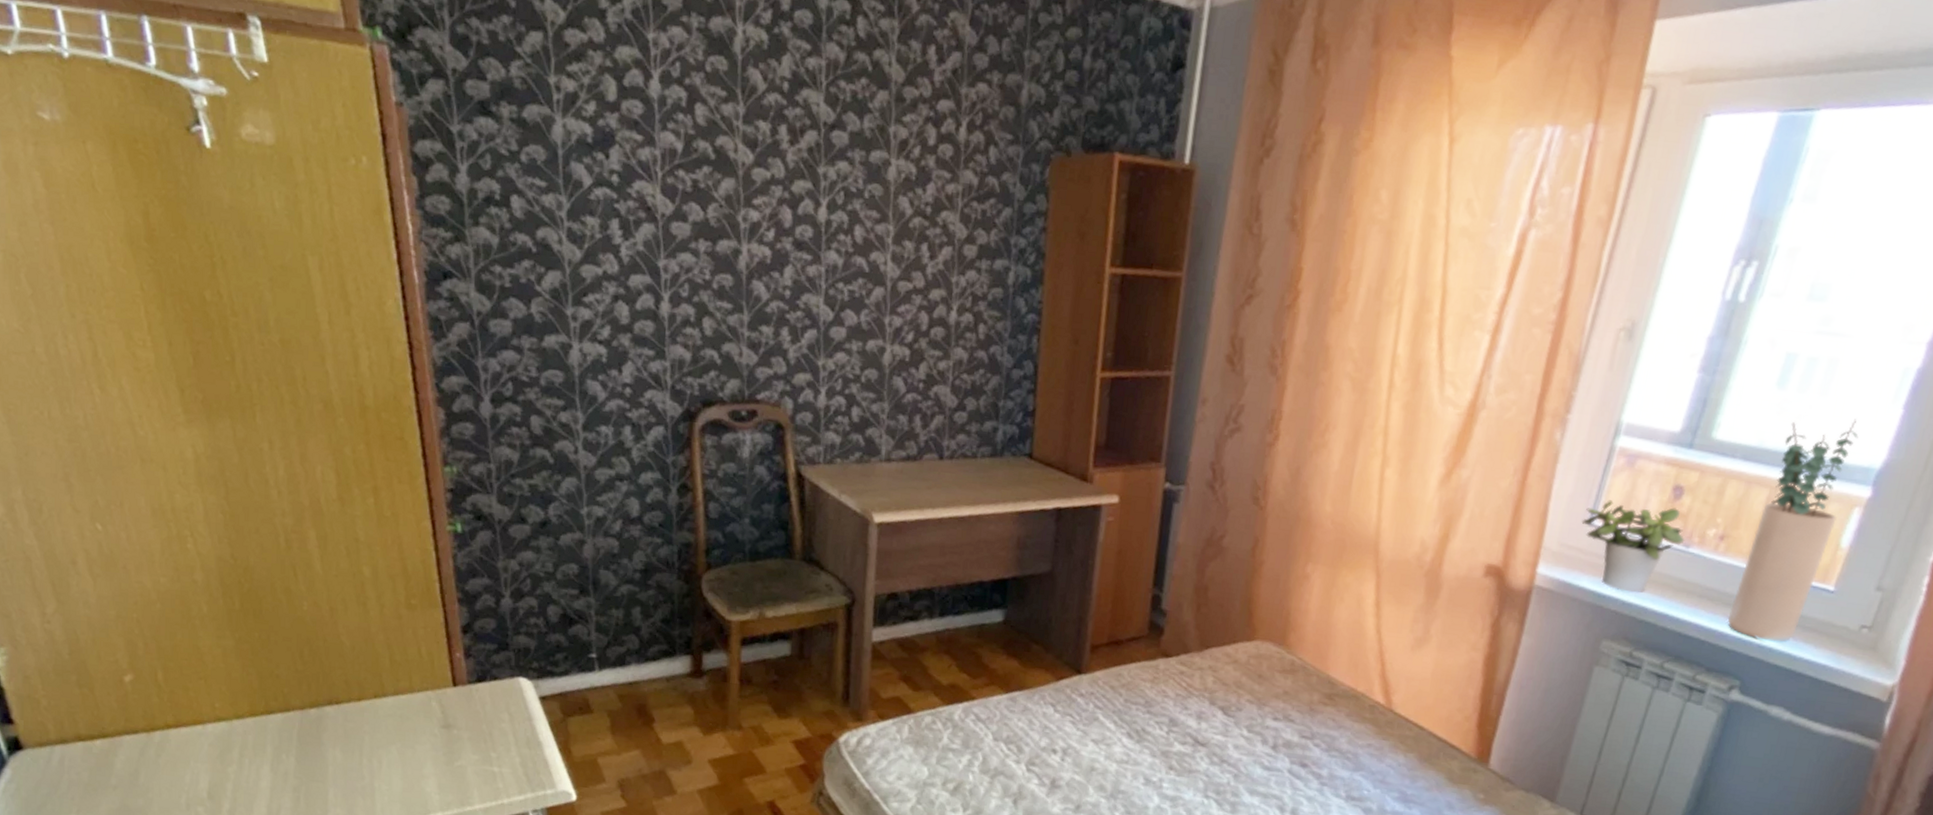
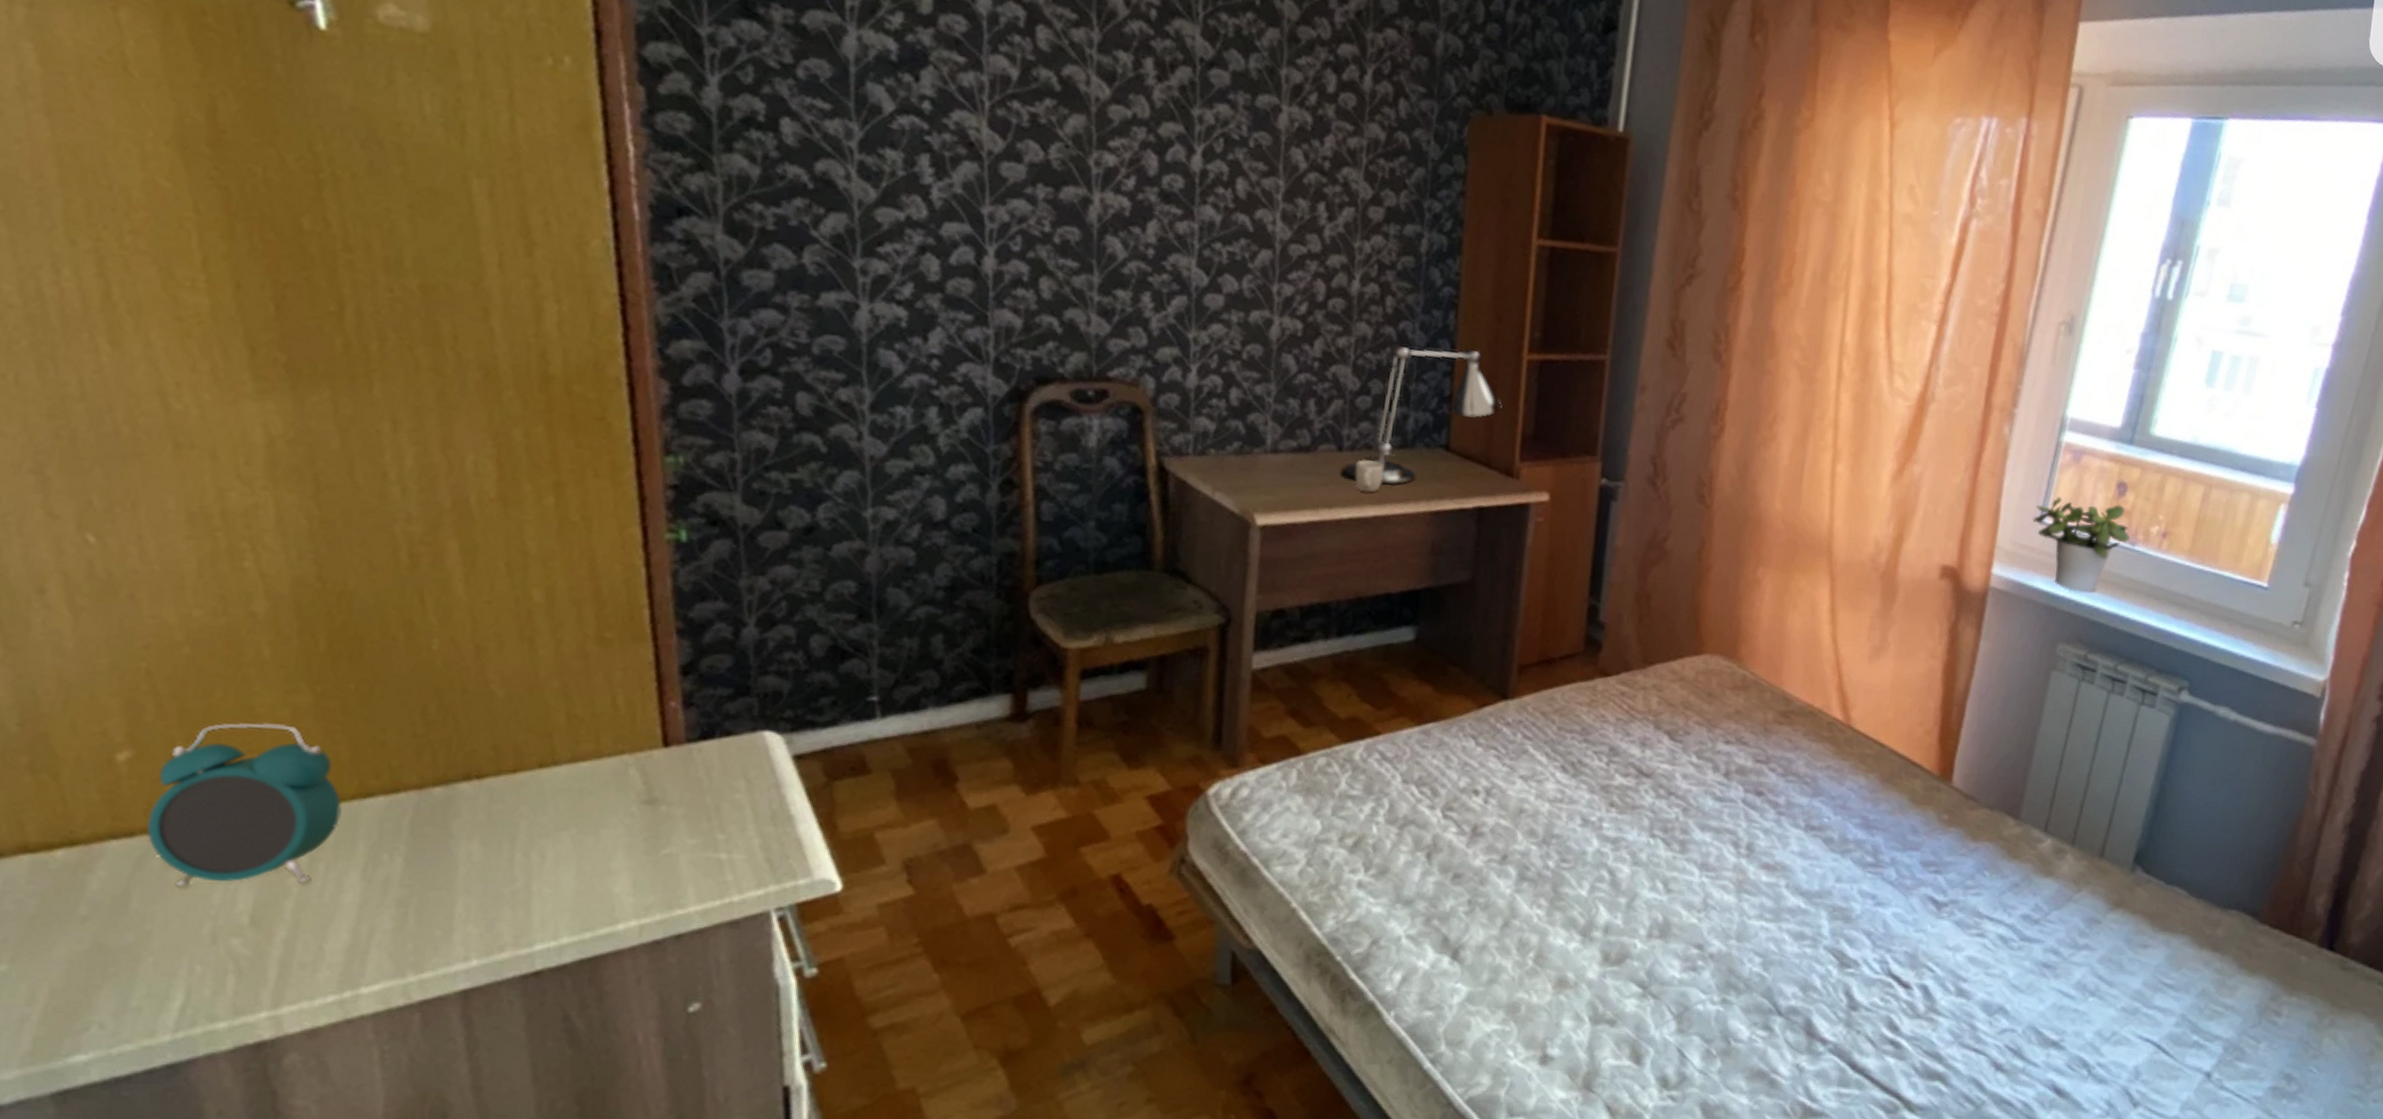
alarm clock: none [145,657,256,772] -> present [147,721,342,888]
desk lamp: none [942,365,1078,489] -> present [1341,343,1502,485]
mug: none [953,467,978,496] -> present [1355,459,1385,493]
vase: present [1727,419,1859,642] -> none [2173,417,2280,641]

